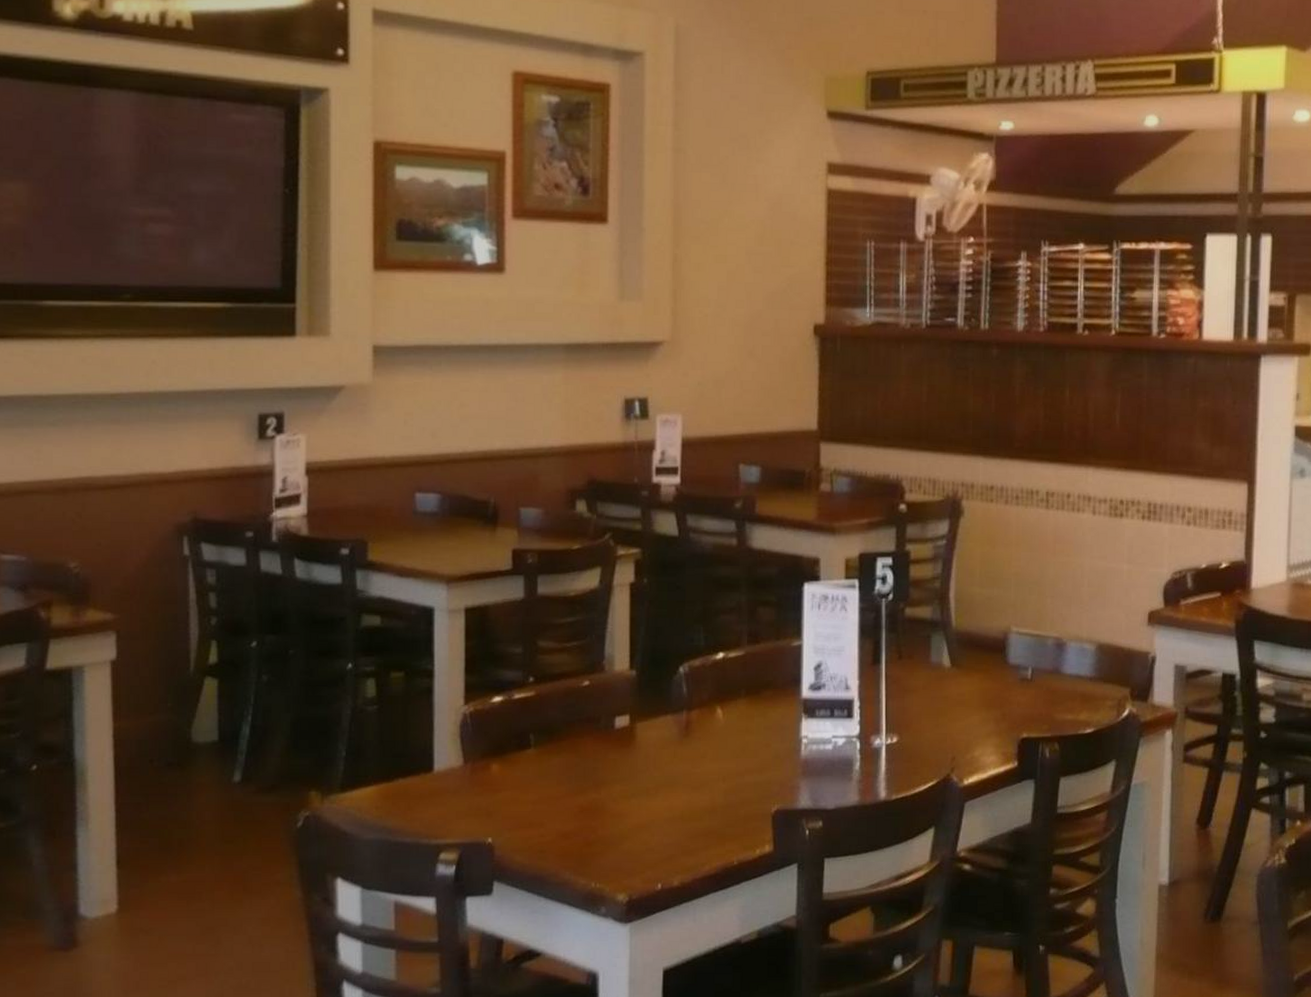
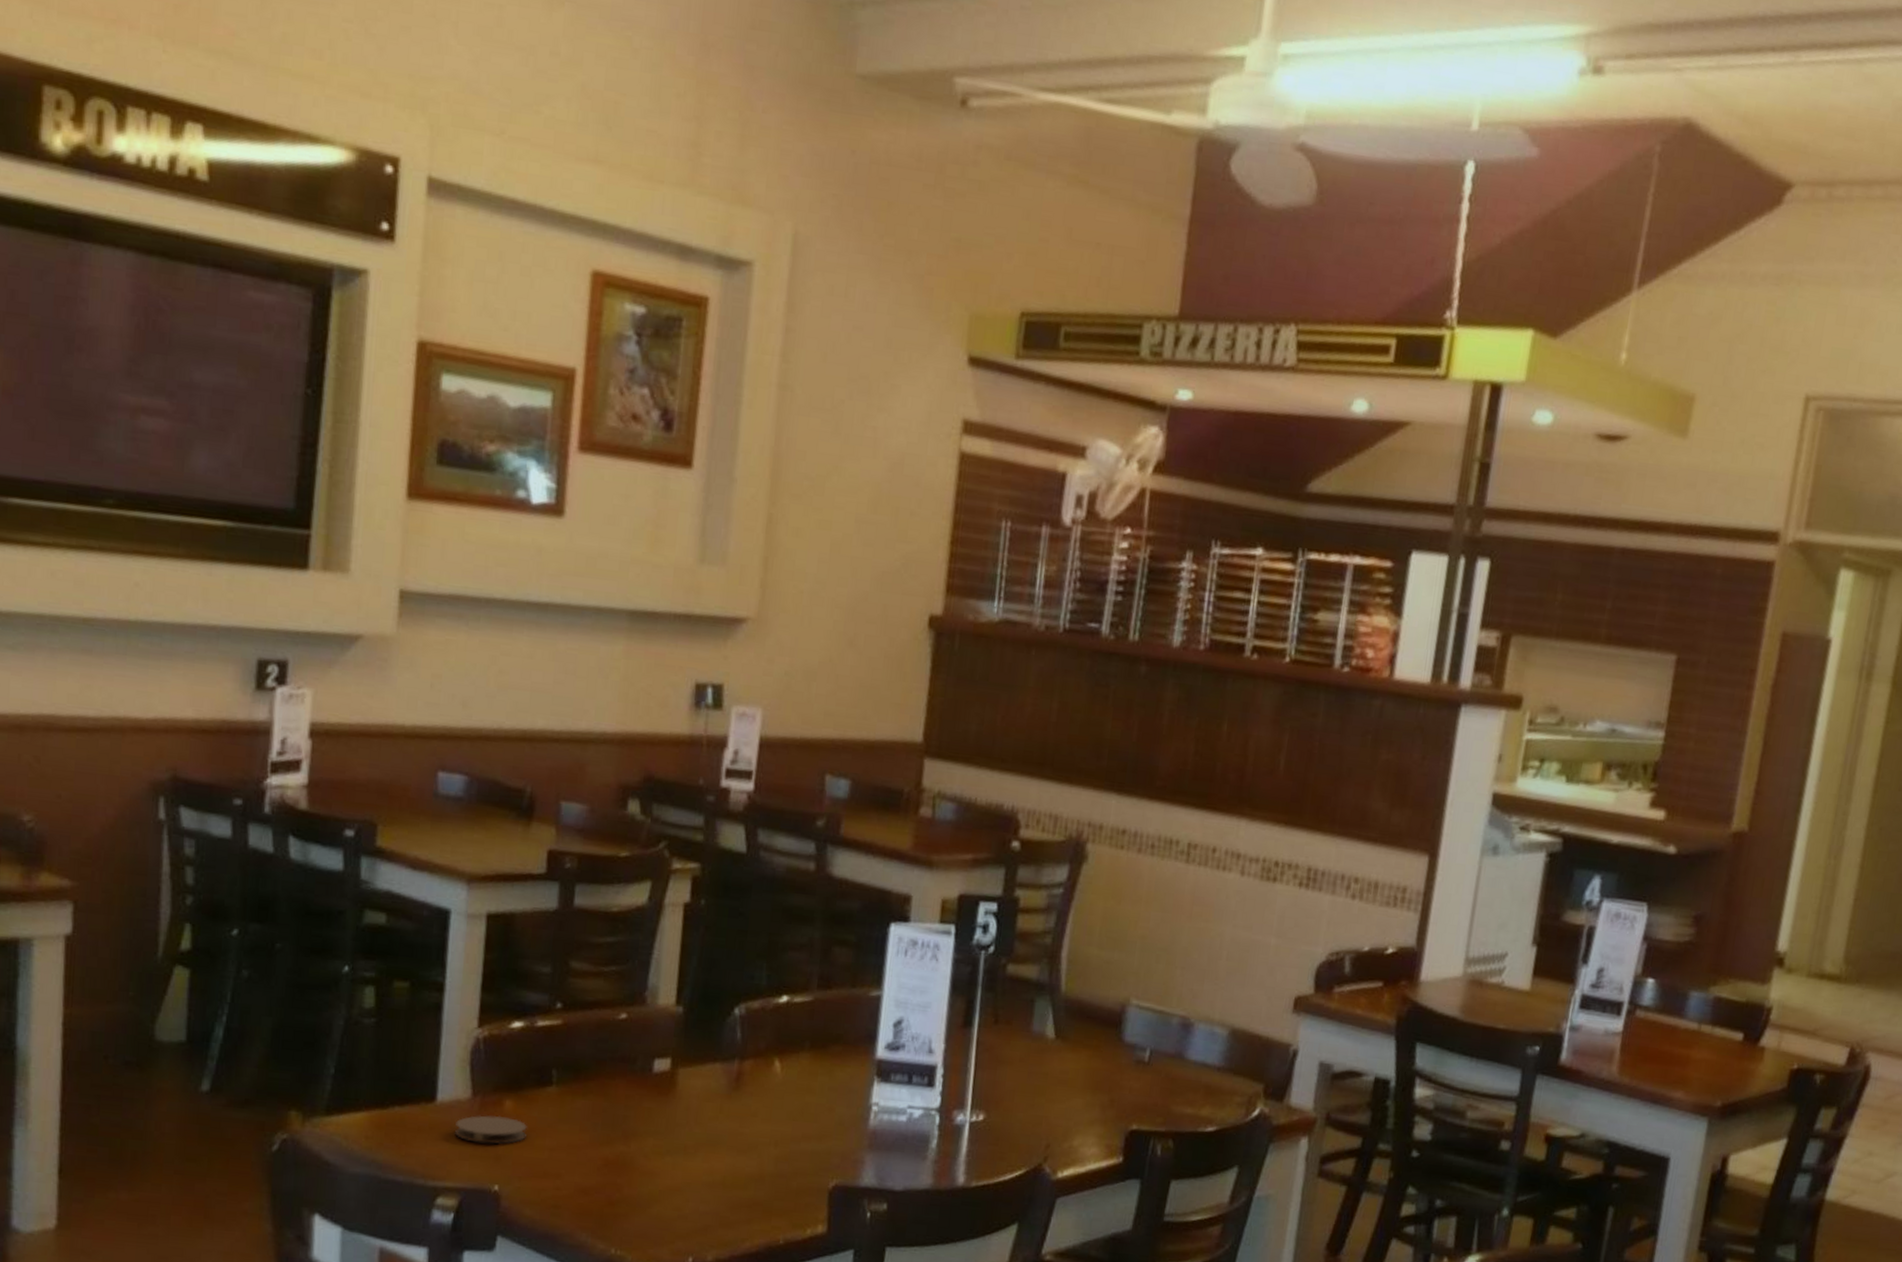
coaster: none [451,778,512,803] -> present [455,1115,527,1144]

